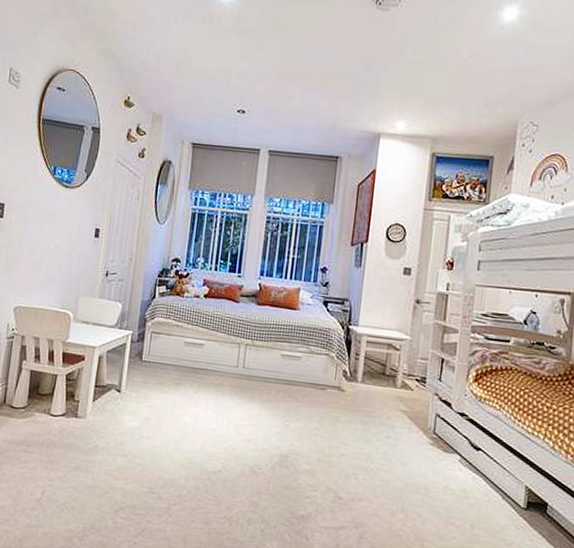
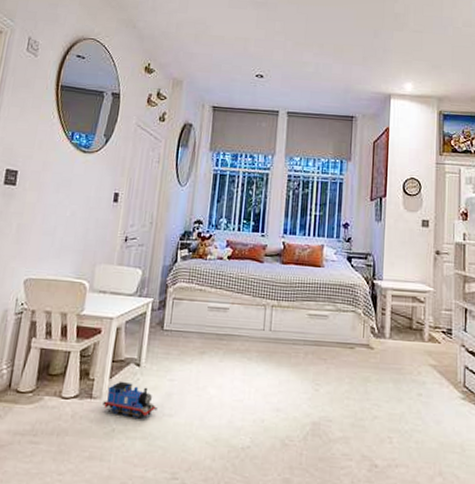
toy train: none [87,404,137,438] -> present [102,381,158,418]

